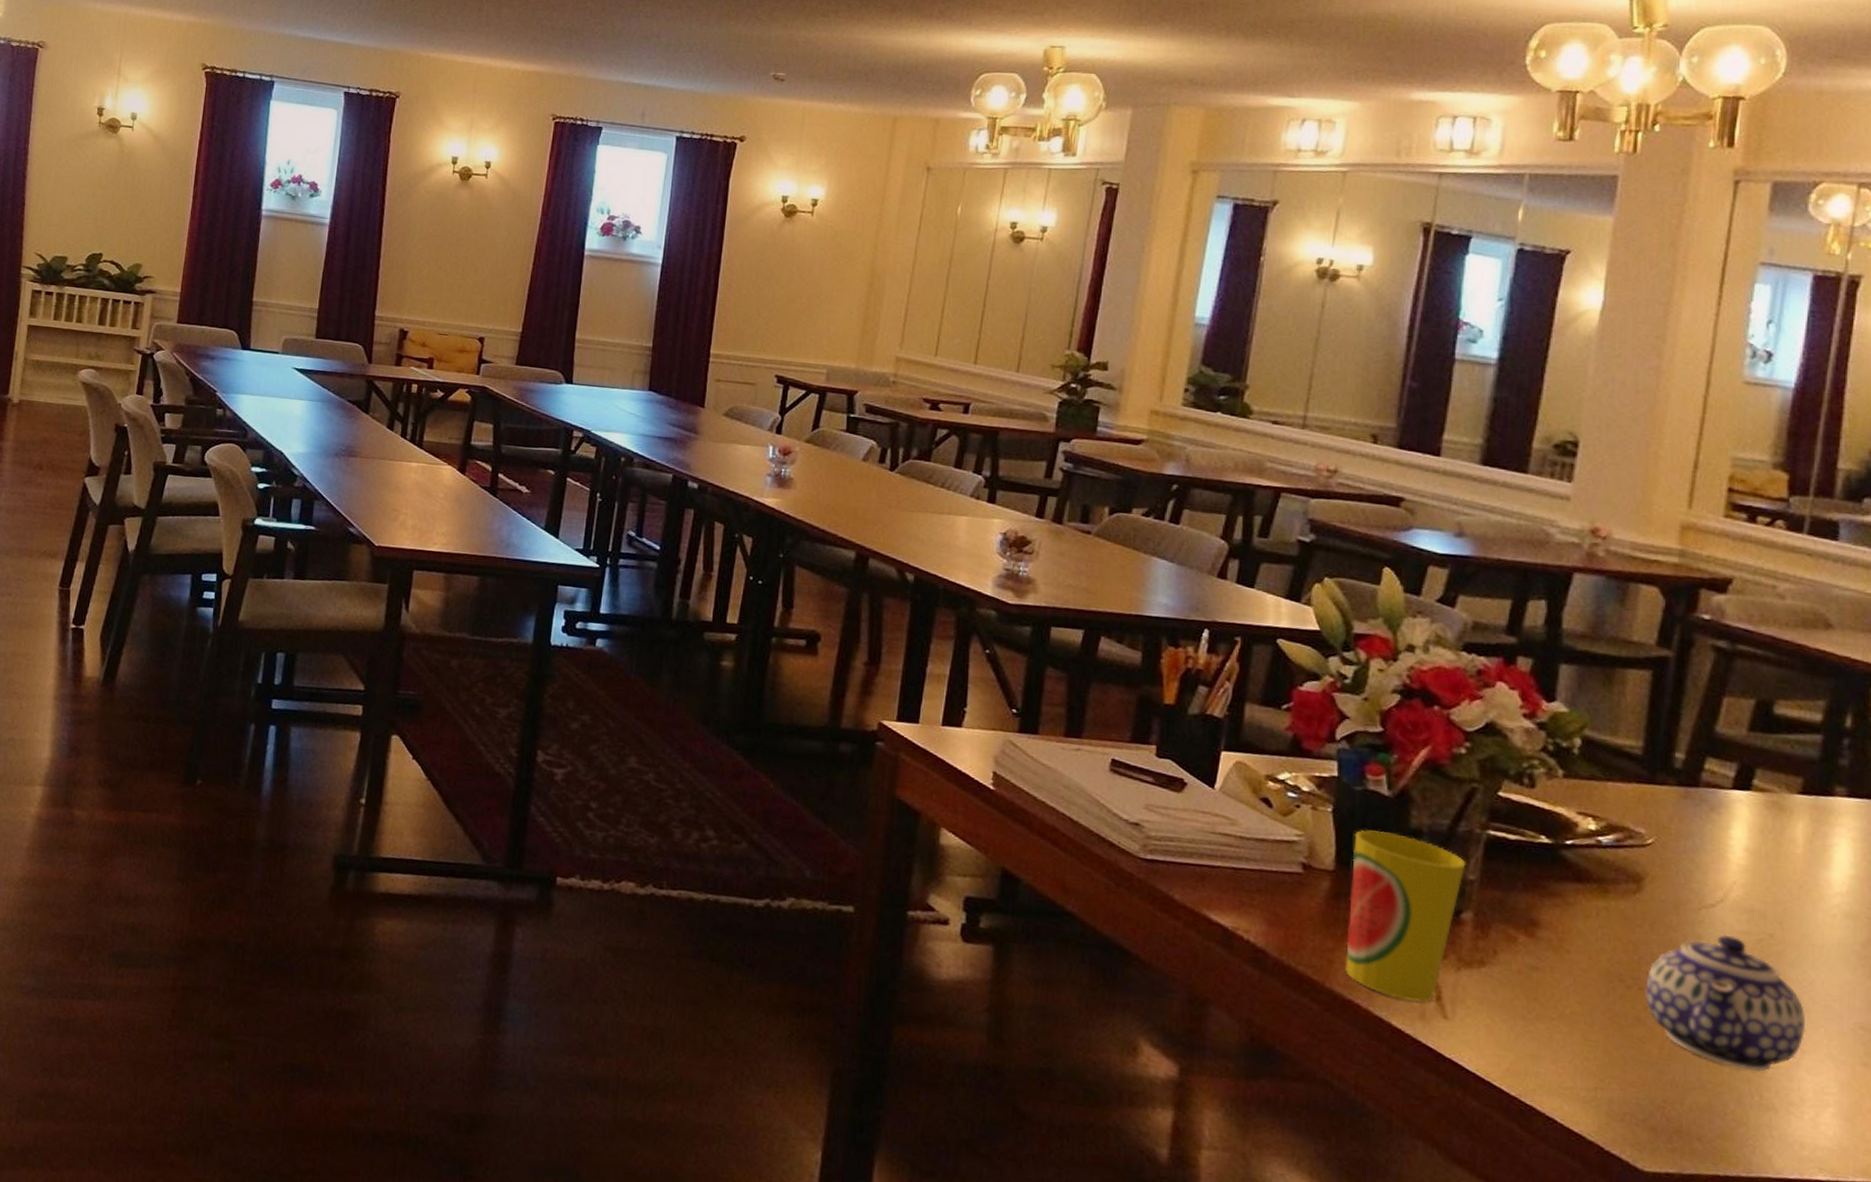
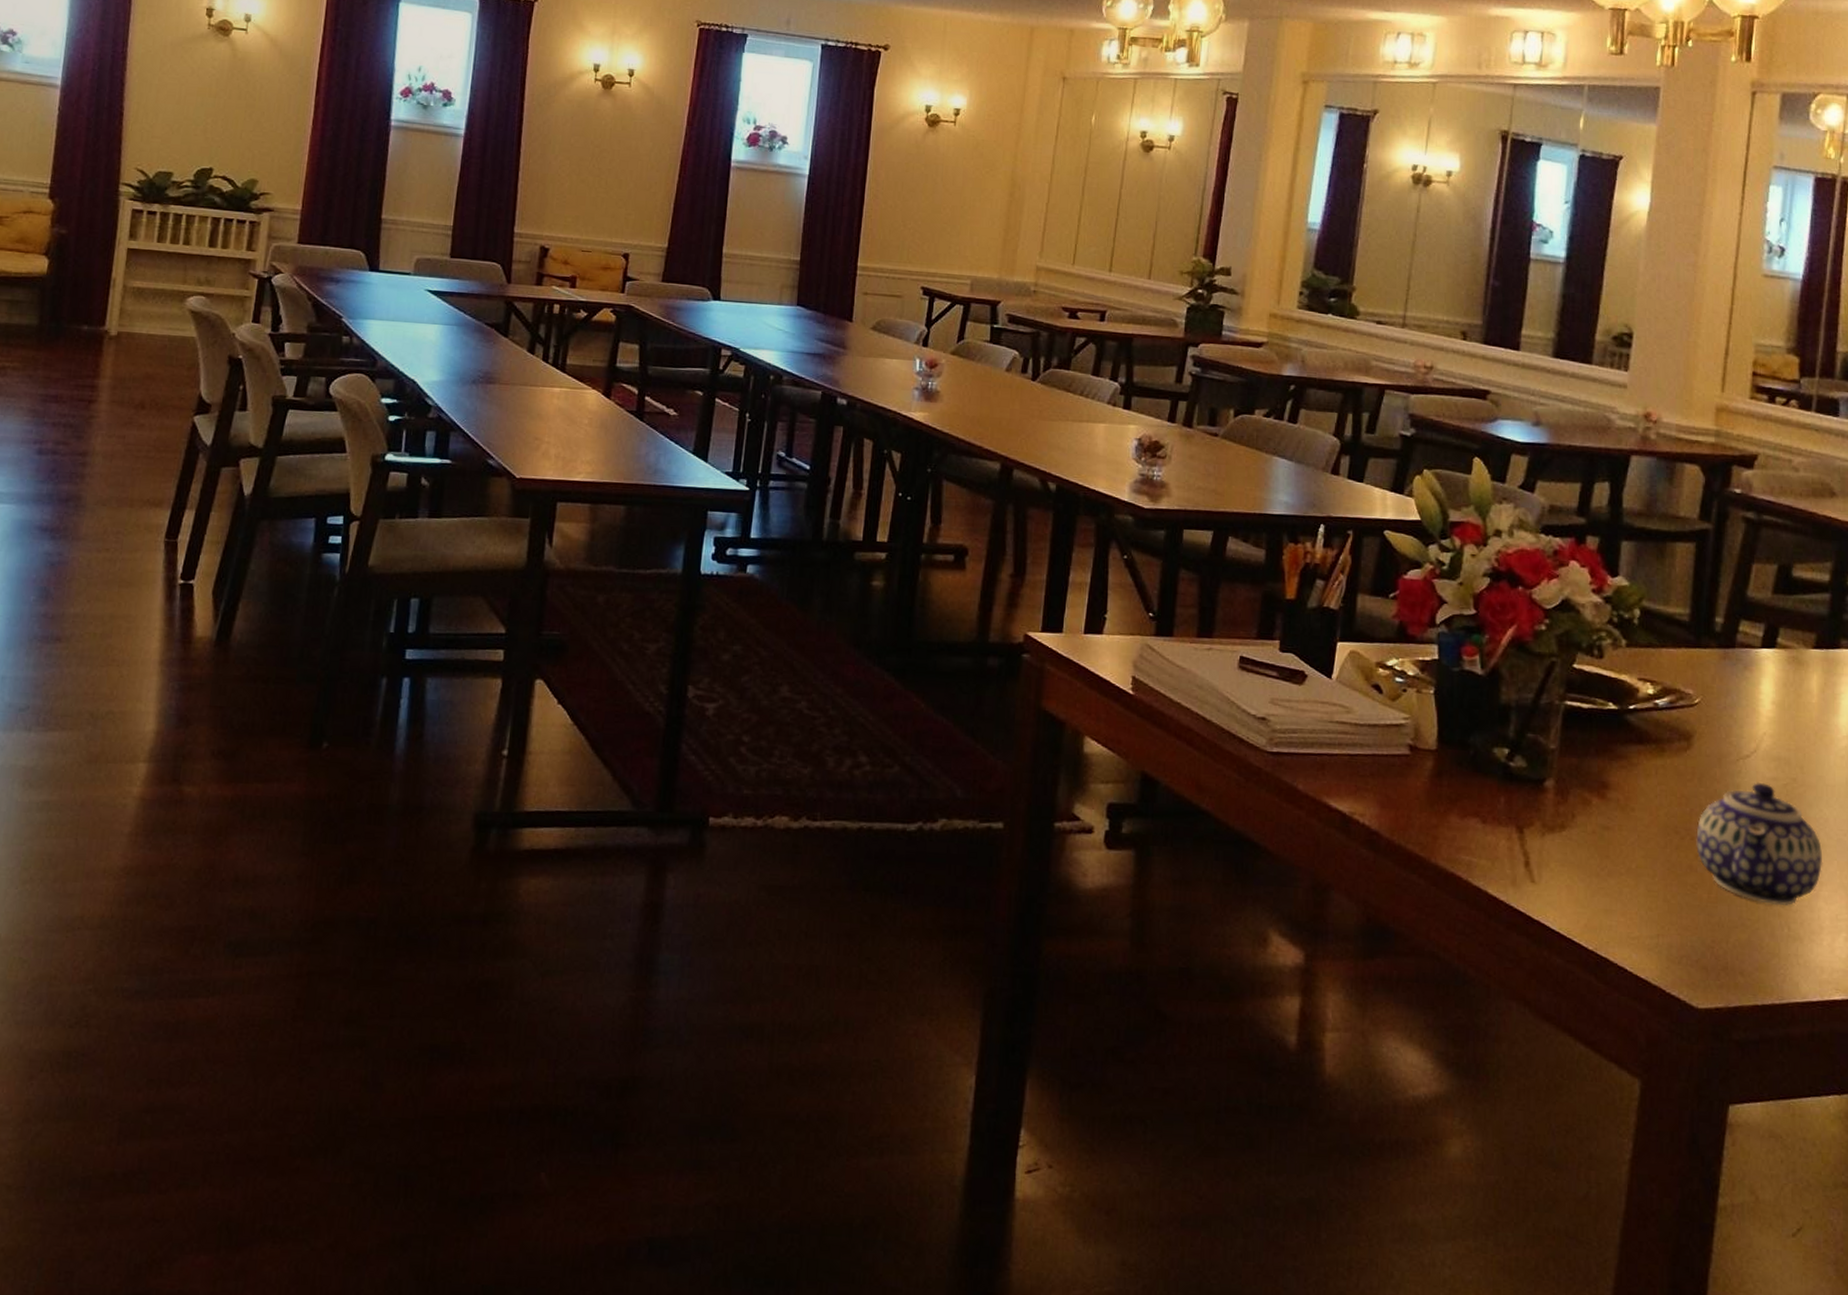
cup: present [1345,830,1466,1003] -> none [1448,708,1548,870]

